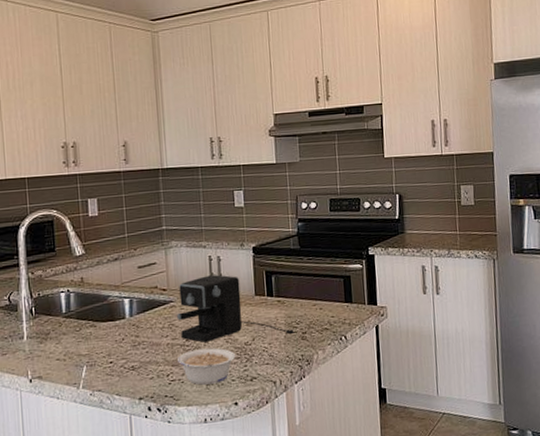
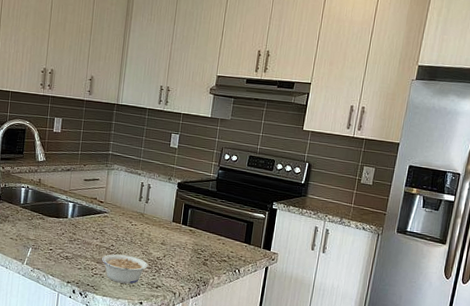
coffee maker: present [177,275,295,342] -> none [108,197,199,259]

